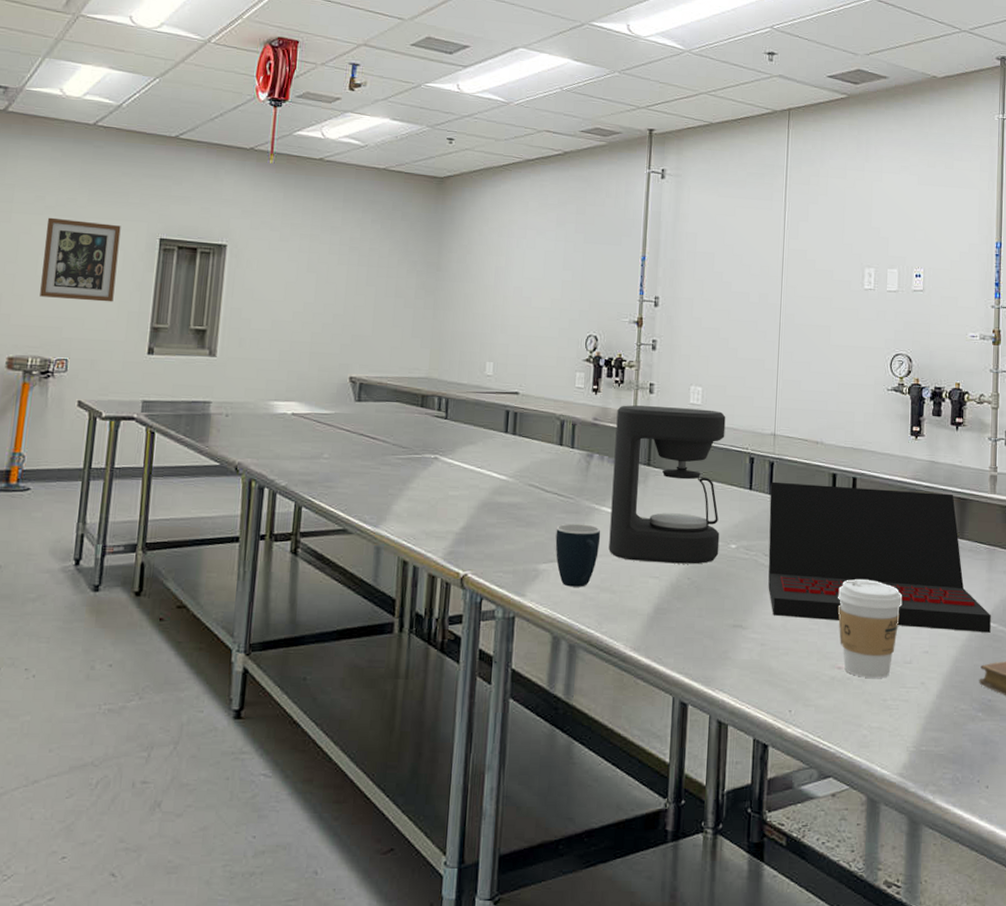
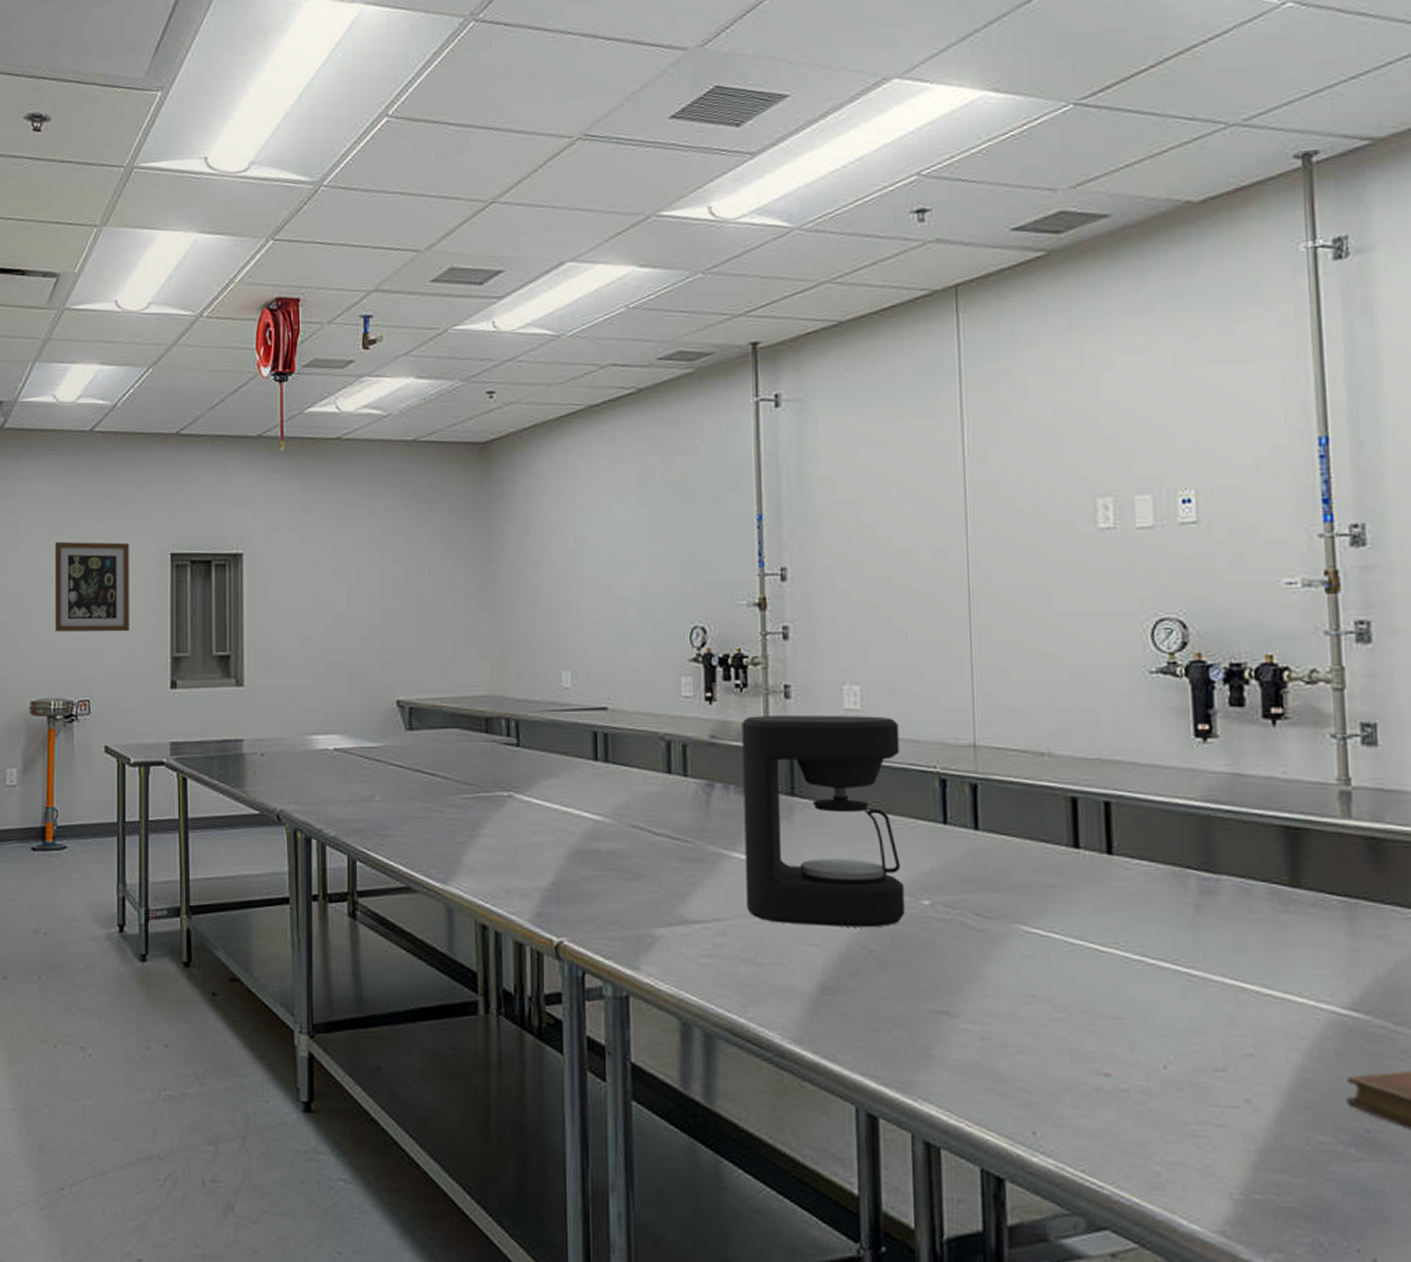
mug: present [555,523,601,587] -> none [673,875,735,959]
laptop: present [768,481,991,633] -> none [975,811,1361,1029]
coffee cup: present [837,579,903,678] -> none [1095,948,1203,1091]

